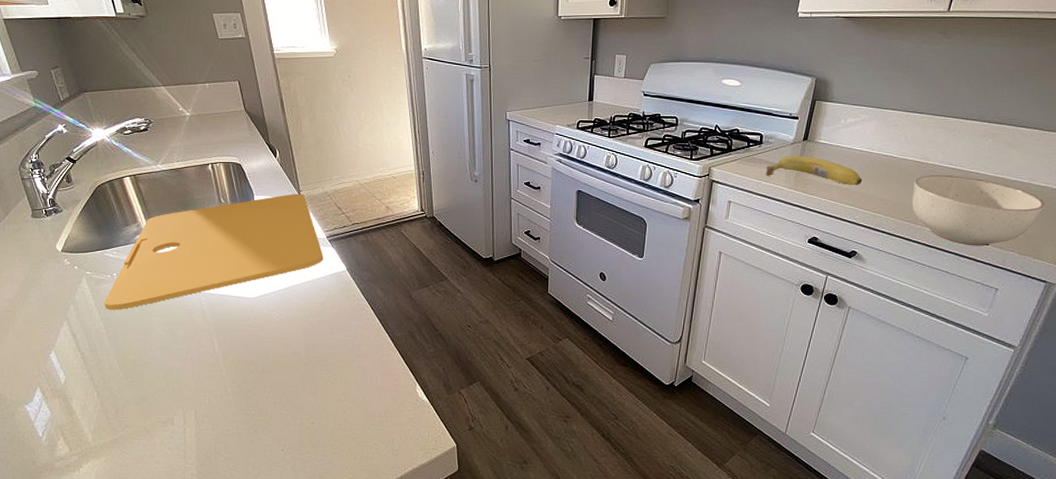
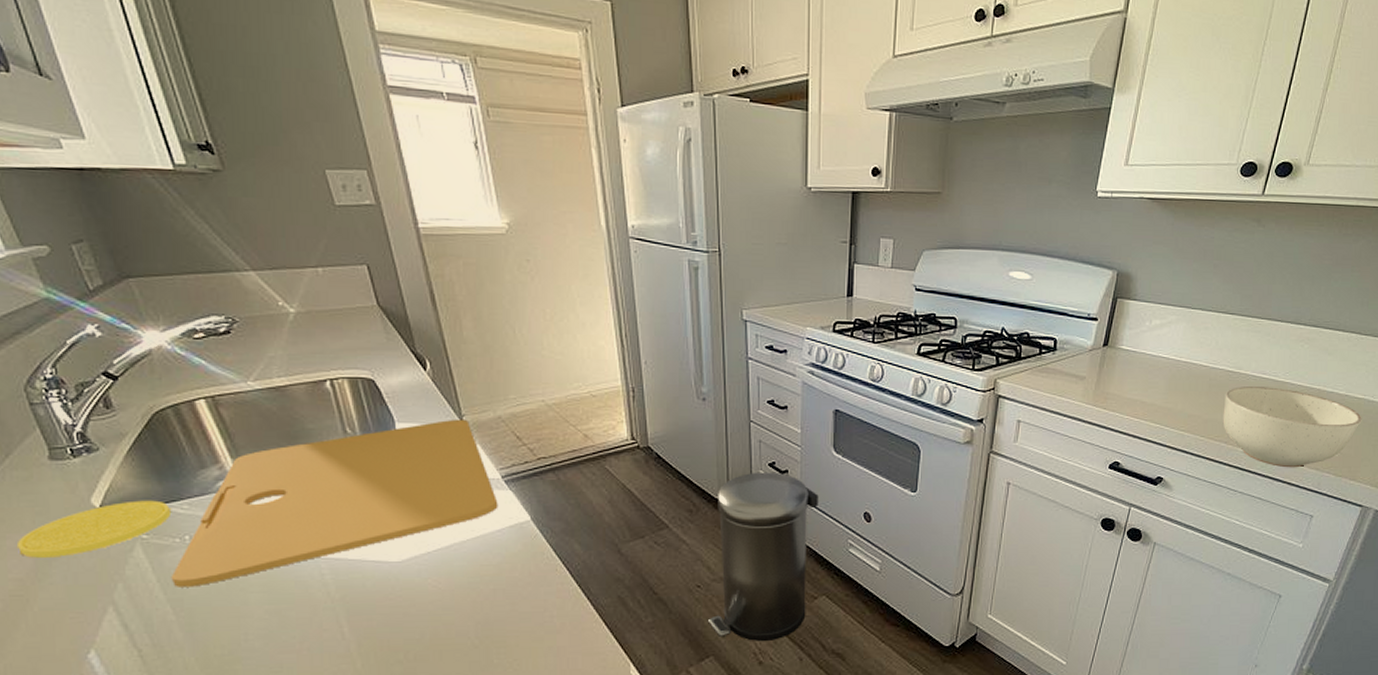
sponge: none [11,247,105,285] -> present [18,500,170,558]
pedal bin: none [476,238,564,372] -> present [708,472,819,641]
fruit: present [766,155,863,185] -> none [1061,364,1170,399]

